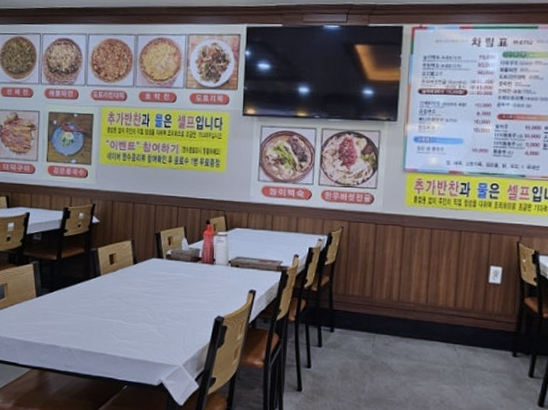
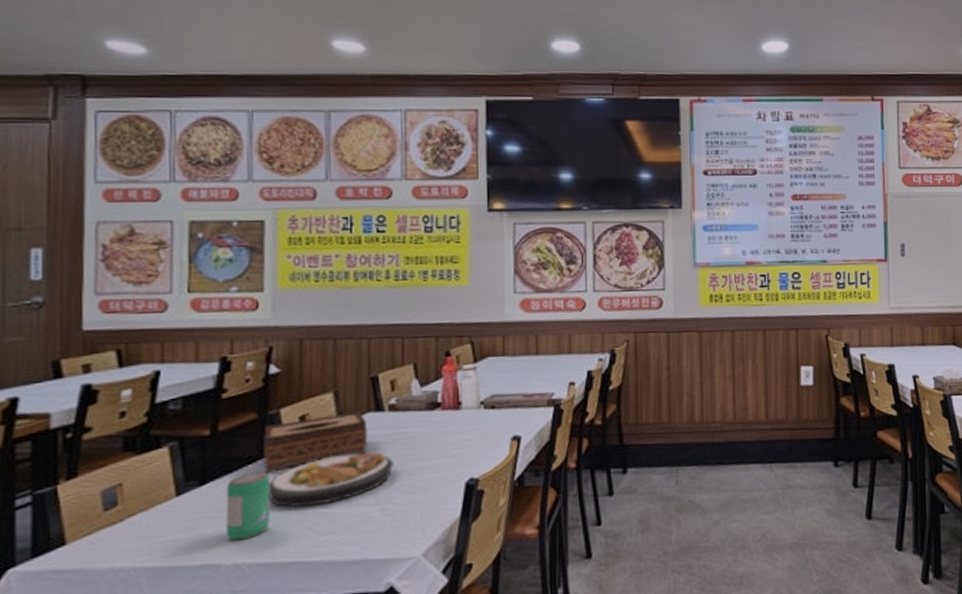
beverage can: none [64,289,90,333] -> present [226,471,271,541]
tissue box: none [87,256,152,291] -> present [263,411,368,473]
plate: none [89,285,167,318] -> present [269,450,393,508]

